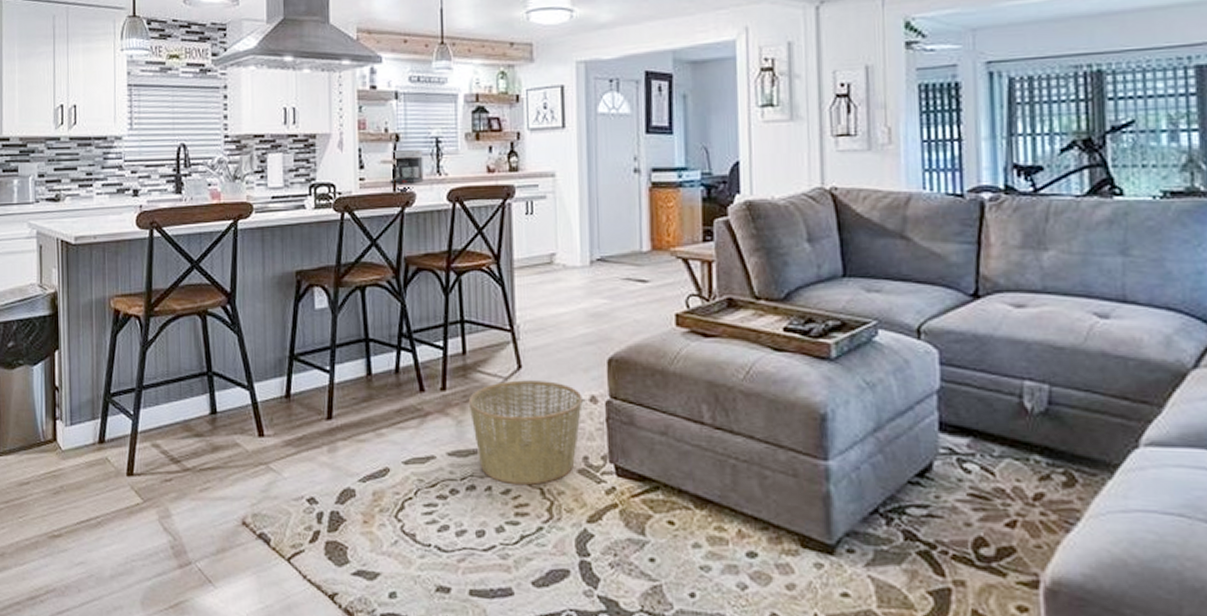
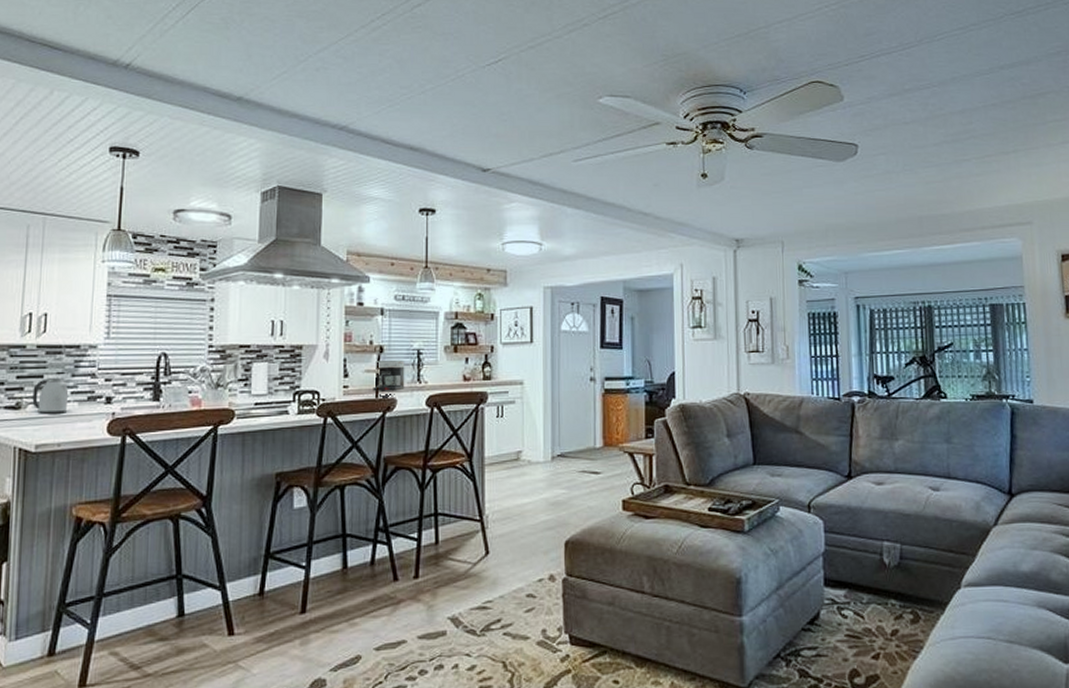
kettle: none [69,170,100,208] -> present [32,378,69,415]
basket: present [468,380,583,485] -> none [439,564,542,660]

